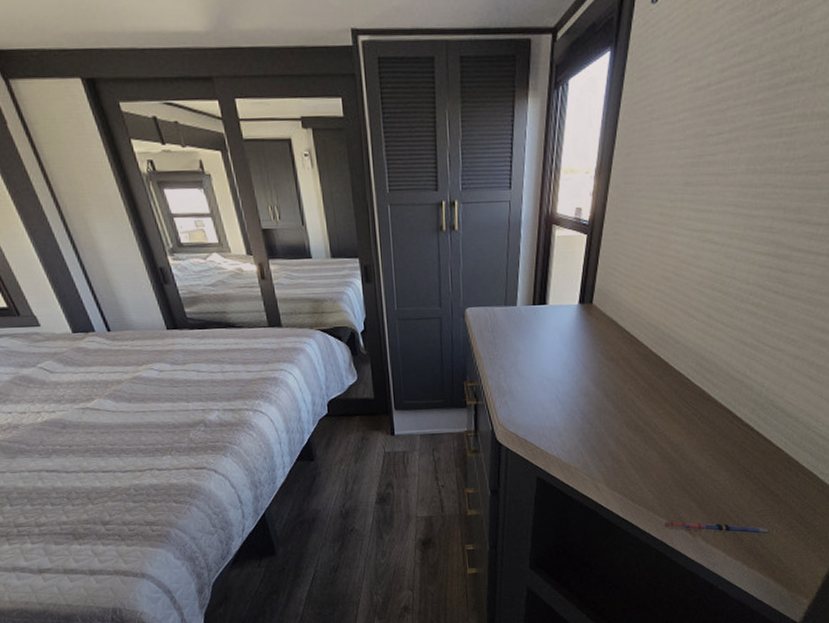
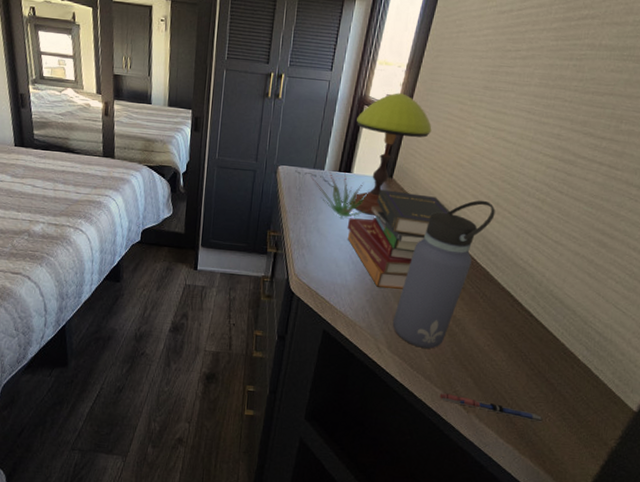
table lamp: none [485,204,631,348] -> present [295,93,432,215]
succulent plant: none [504,304,573,355] -> present [311,170,371,218]
books: none [549,317,662,424] -> present [347,189,453,289]
water bottle: none [608,313,707,480] -> present [392,200,495,349]

